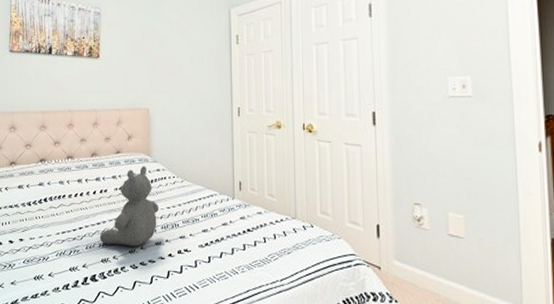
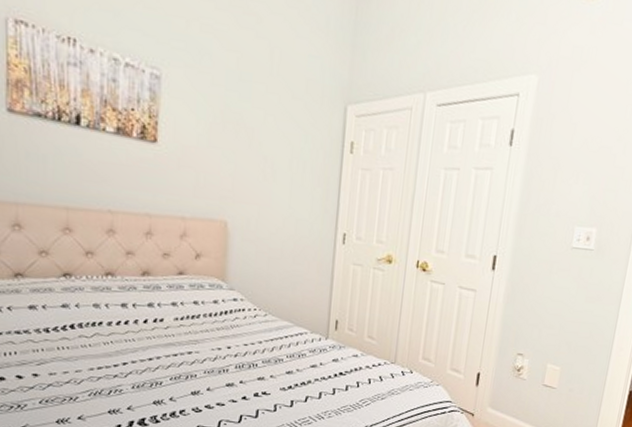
teddy bear: present [100,166,159,247] -> none [152,293,234,388]

